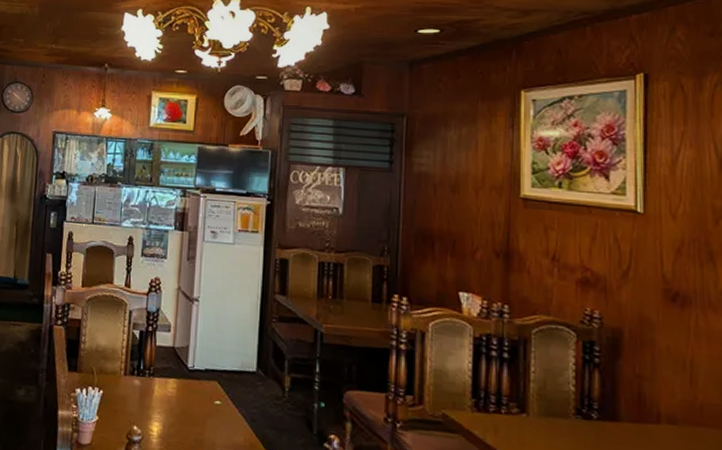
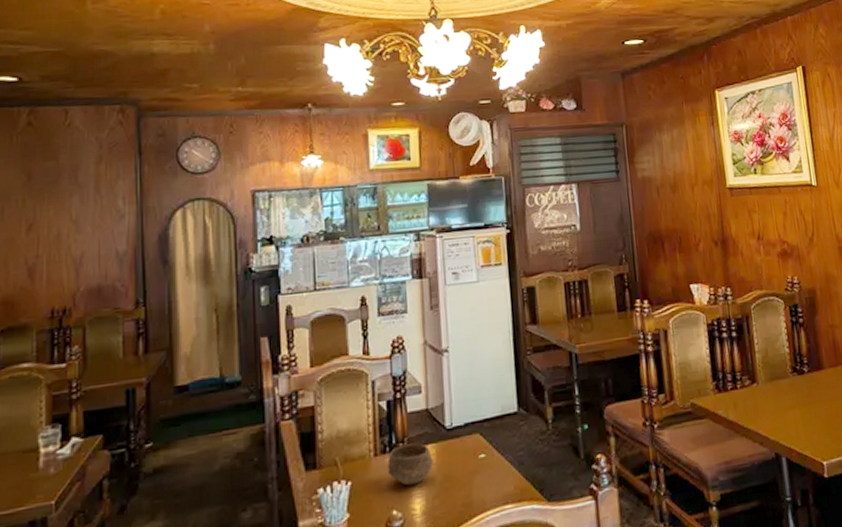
bowl: none [134,372,174,410] -> present [387,443,434,486]

